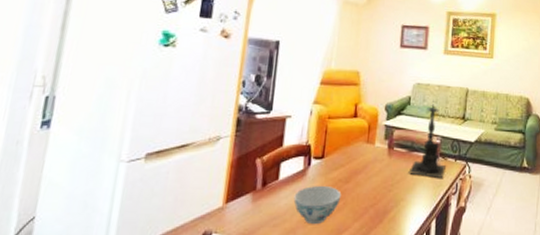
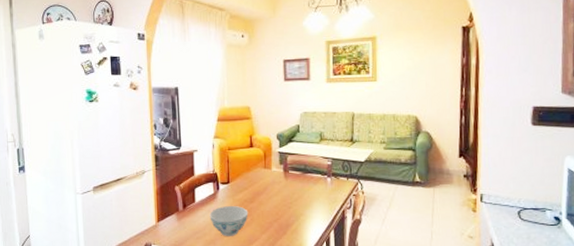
candle holder: present [408,100,446,178] -> none [304,126,339,195]

